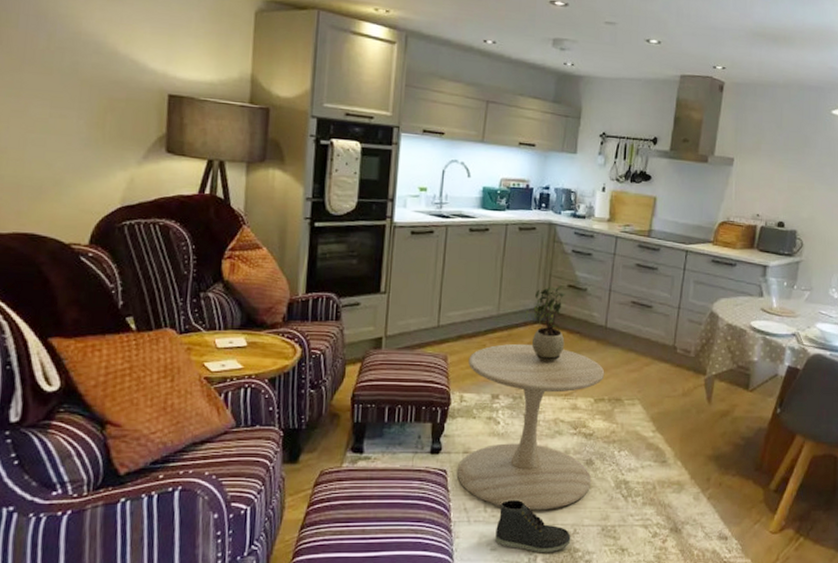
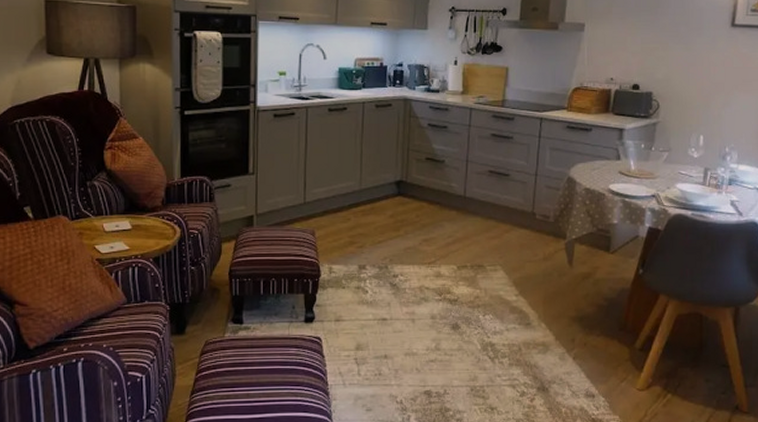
side table: present [456,343,605,511] -> none [330,216,466,374]
sneaker: present [495,499,571,553] -> none [370,363,442,413]
potted plant: present [524,283,566,361] -> none [385,157,426,232]

